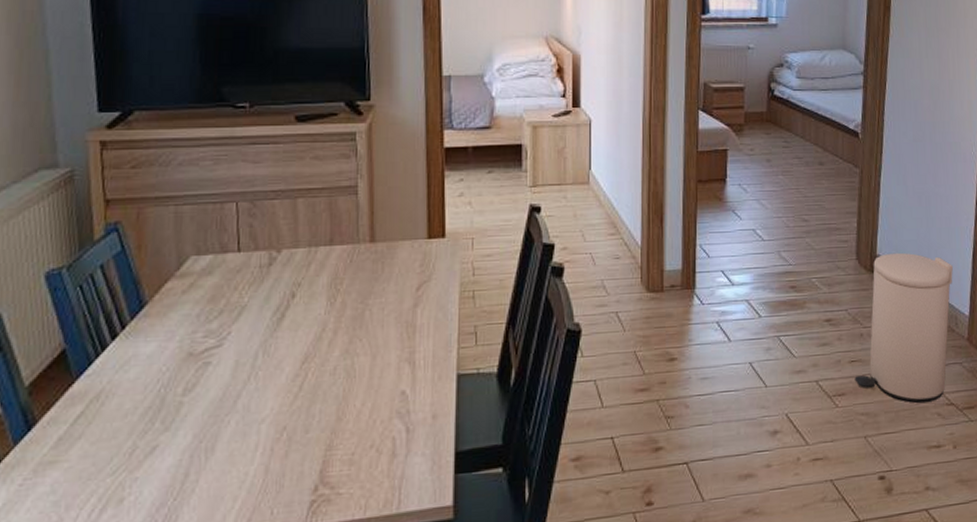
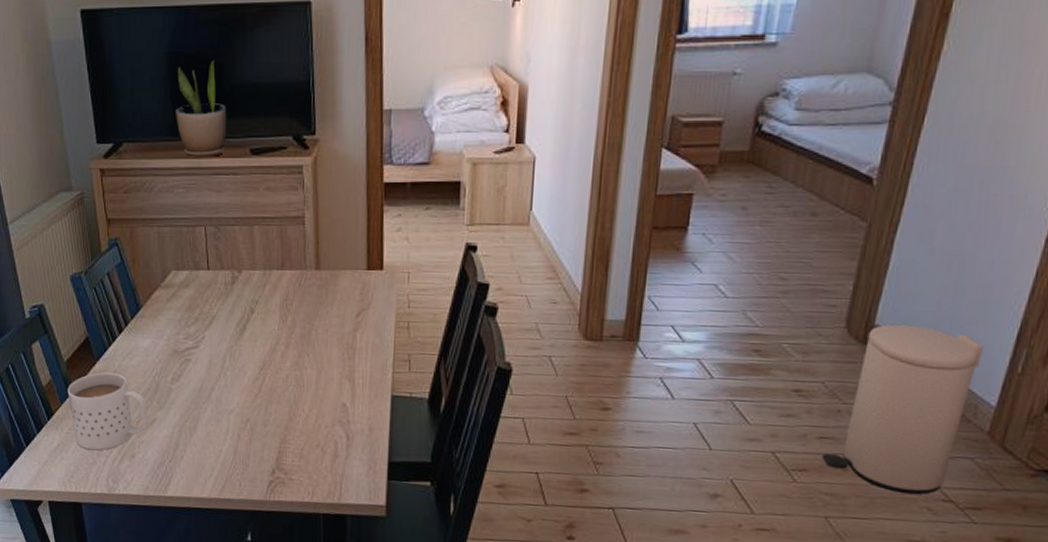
mug: none [26,392,147,504] -> present [67,372,148,451]
potted plant: none [205,24,269,126] -> present [176,60,227,158]

